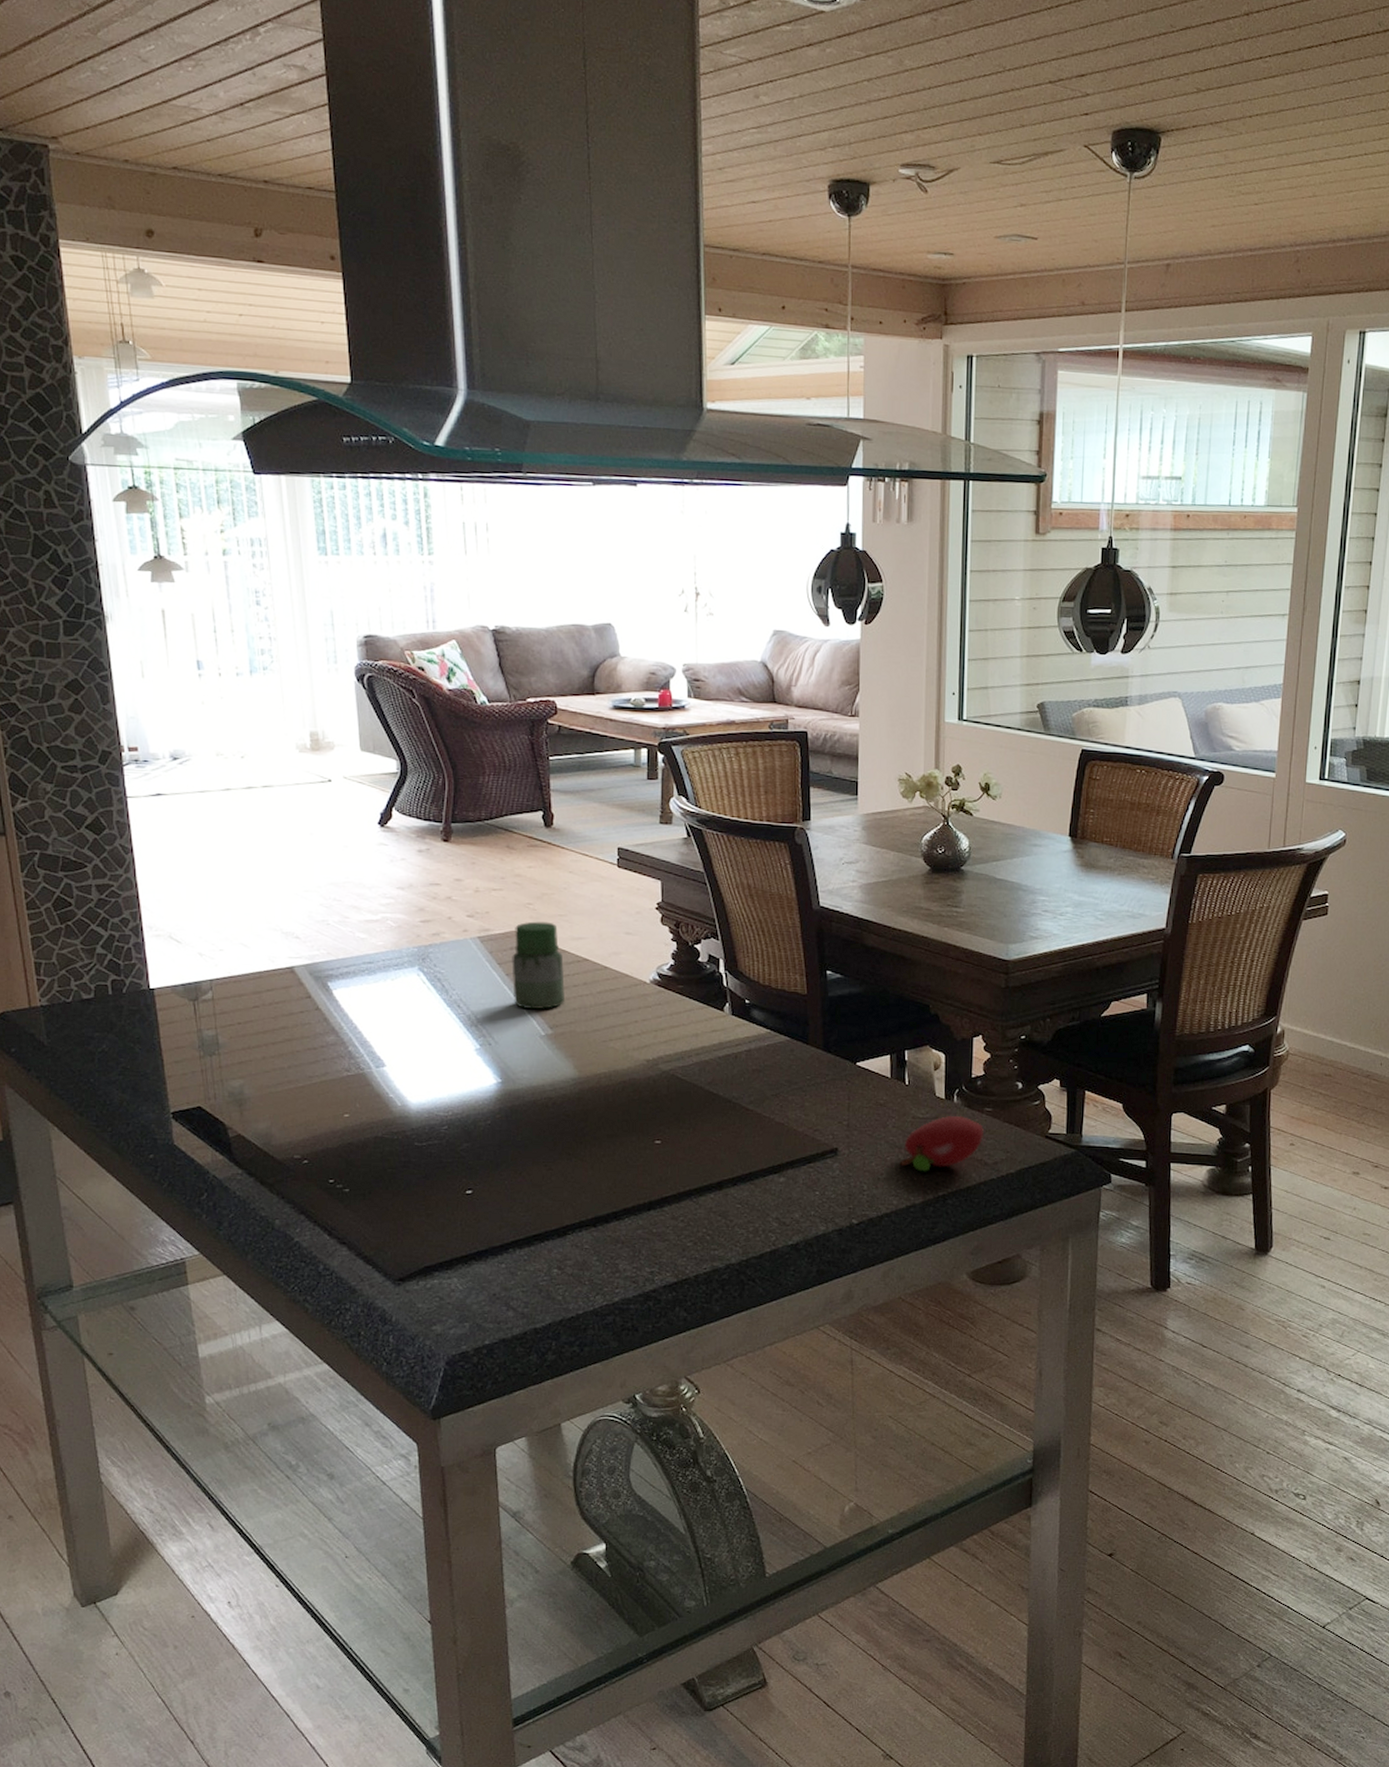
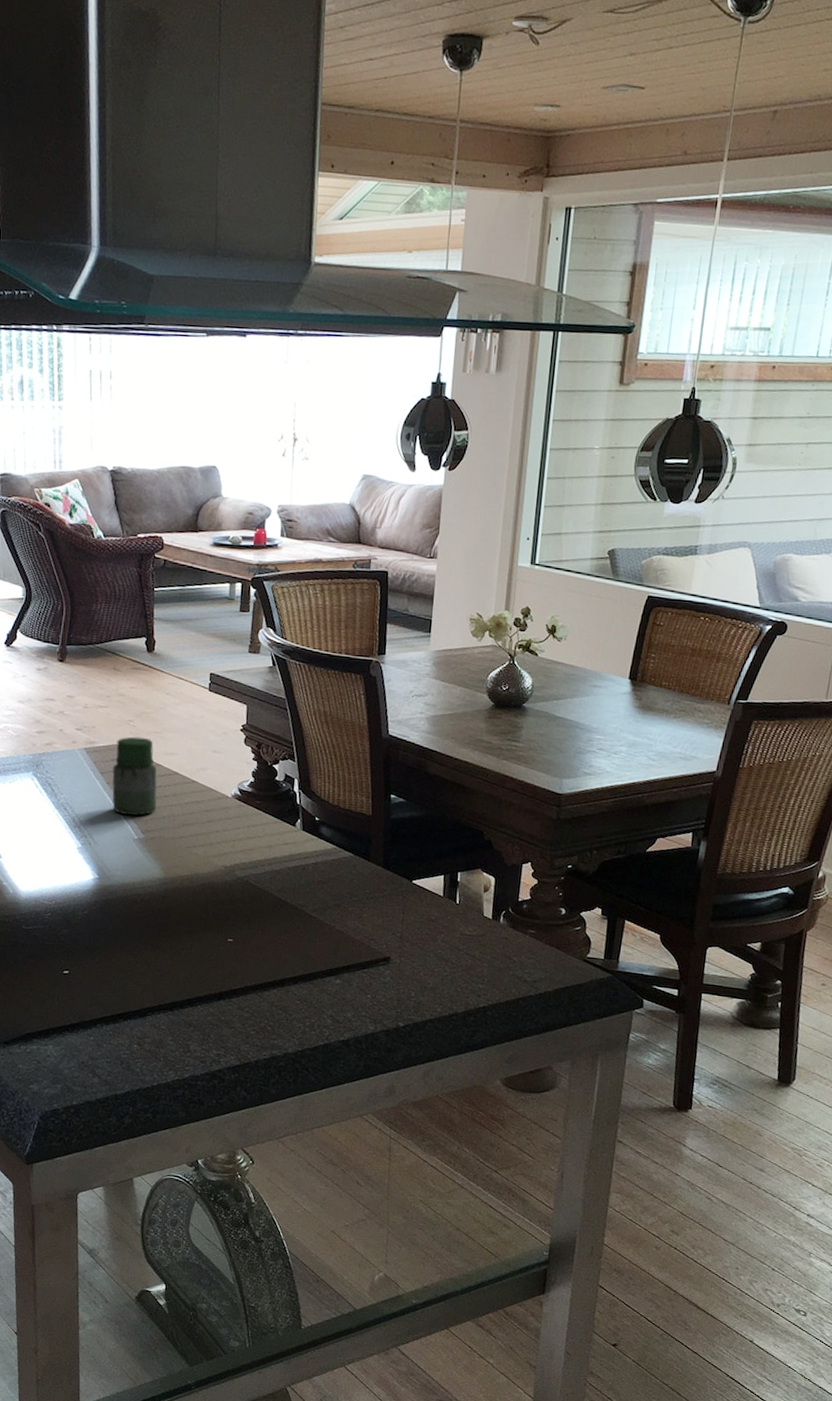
fruit: present [899,1115,983,1172] -> none [445,934,526,985]

